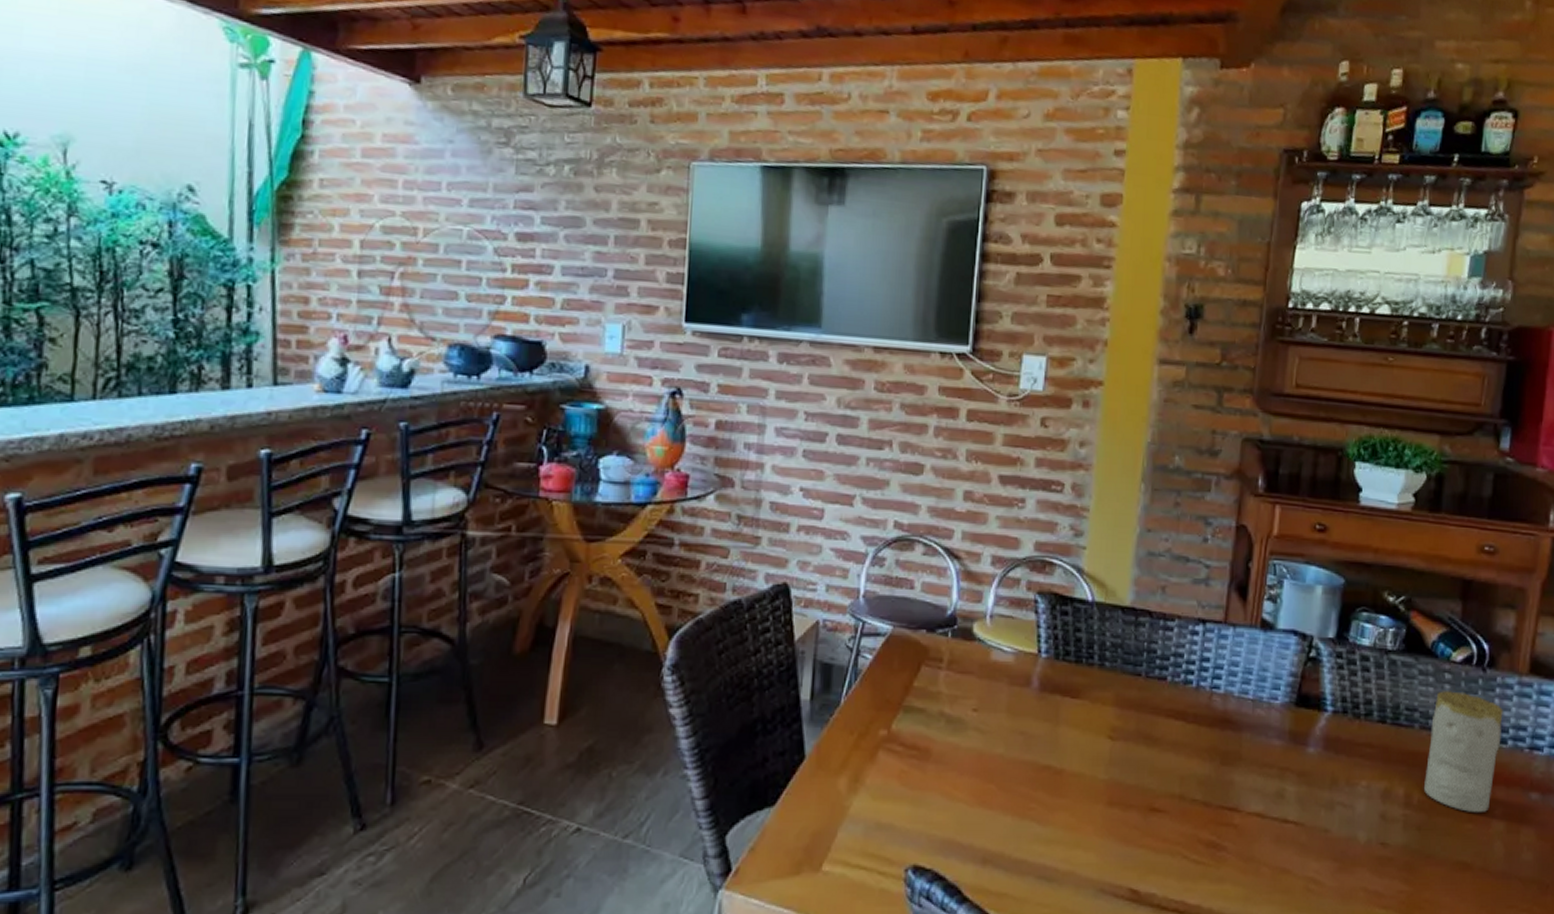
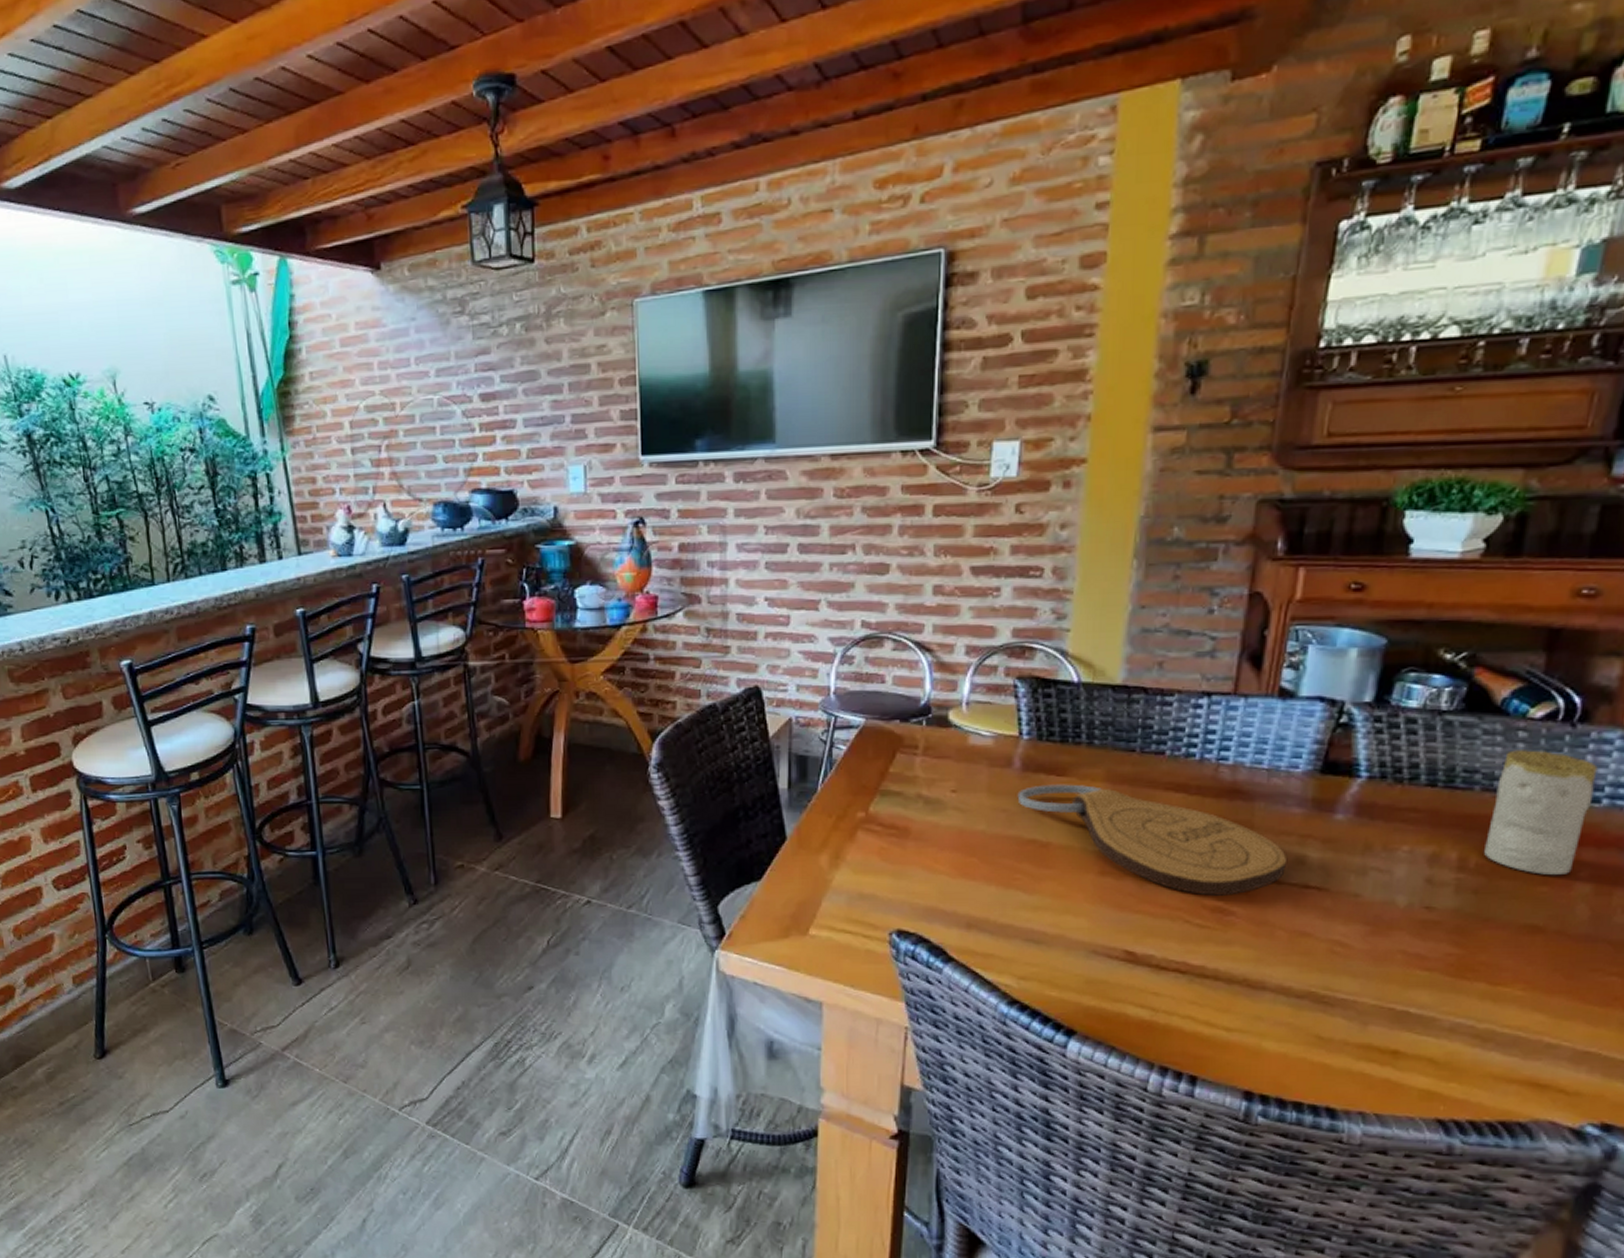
cutting board: none [1034,706,1270,830] -> present [1017,784,1288,896]

